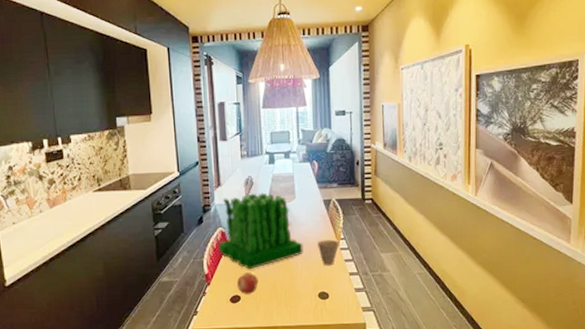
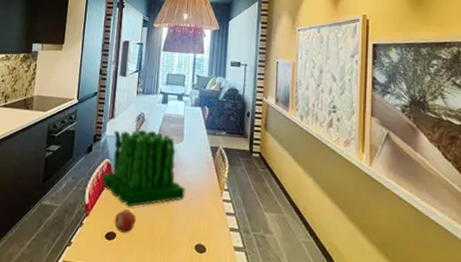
cup: present [316,239,340,266] -> none [199,187,223,217]

